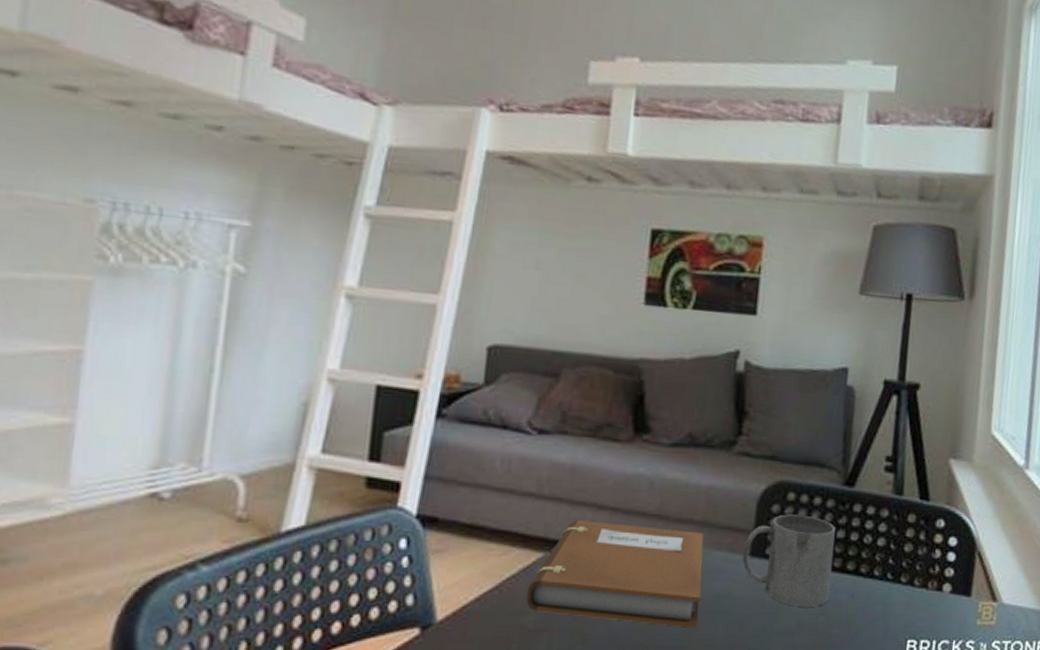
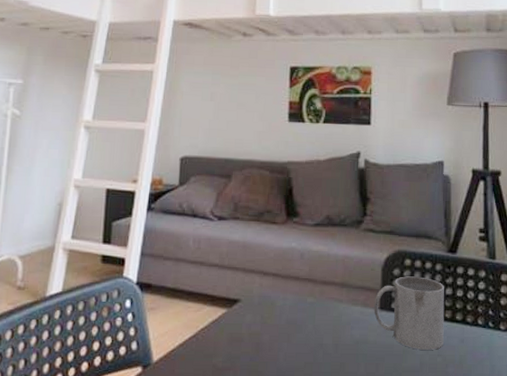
notebook: present [526,520,704,628] -> none [216,284,345,367]

